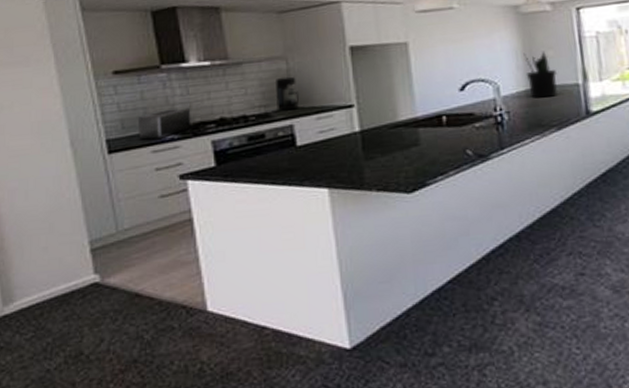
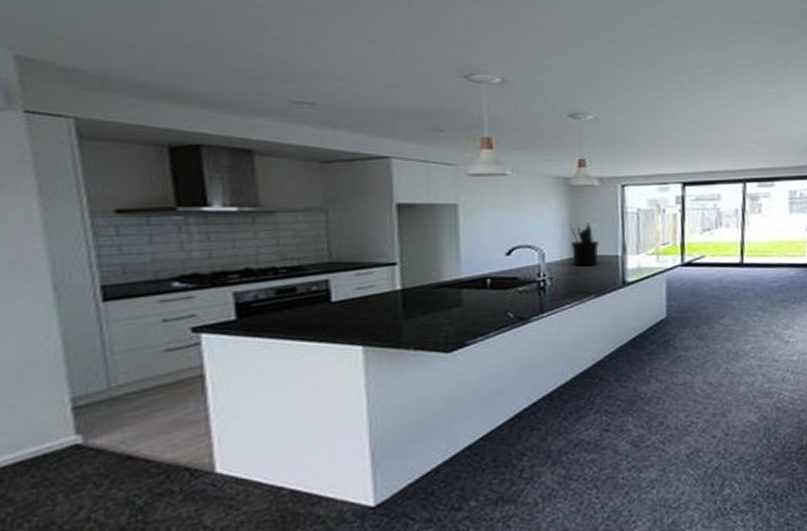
toaster: present [137,107,191,141] -> none [143,254,211,289]
coffee maker: present [274,76,300,111] -> none [311,229,339,265]

